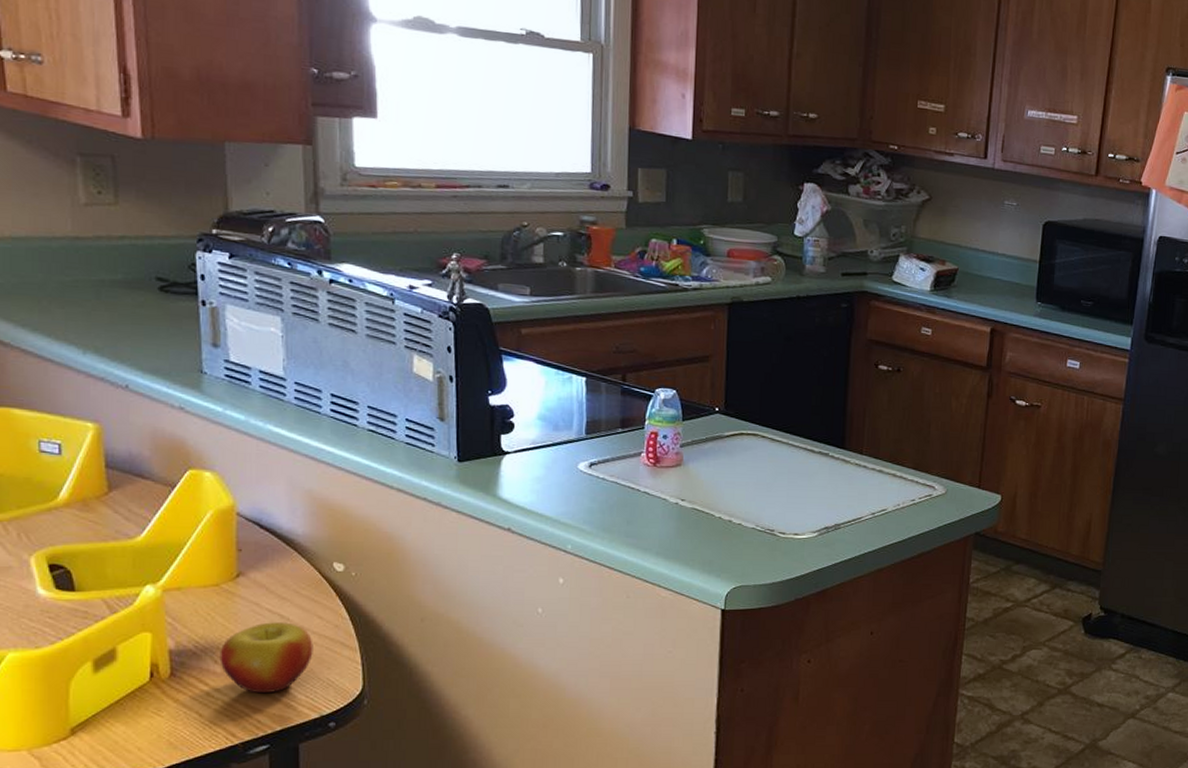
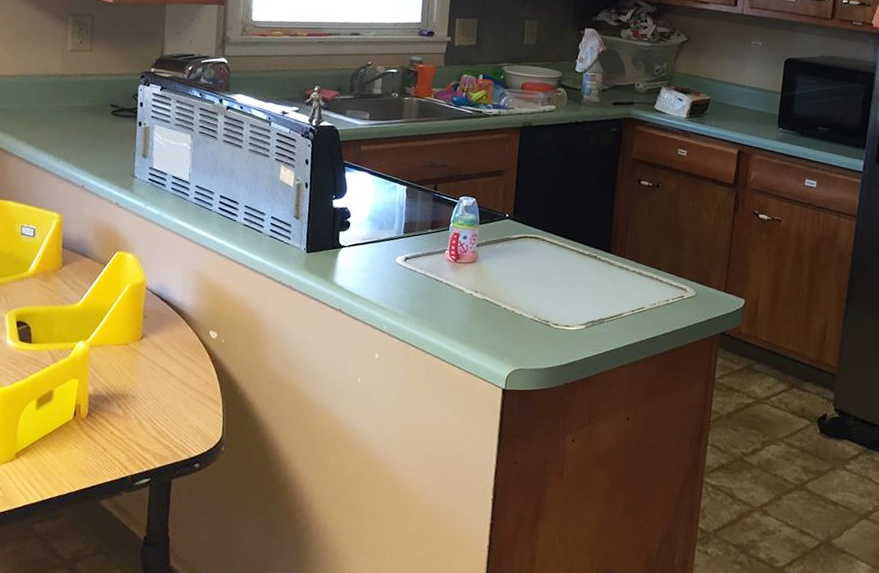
apple: present [219,622,313,694] -> none [122,376,190,436]

